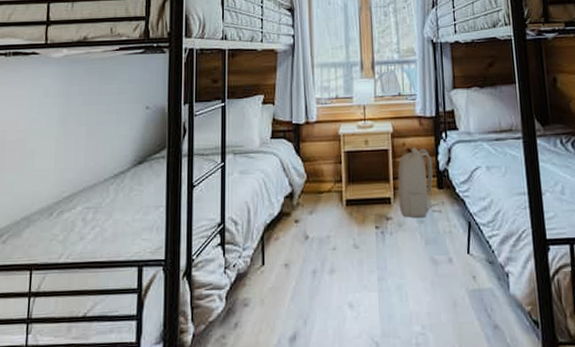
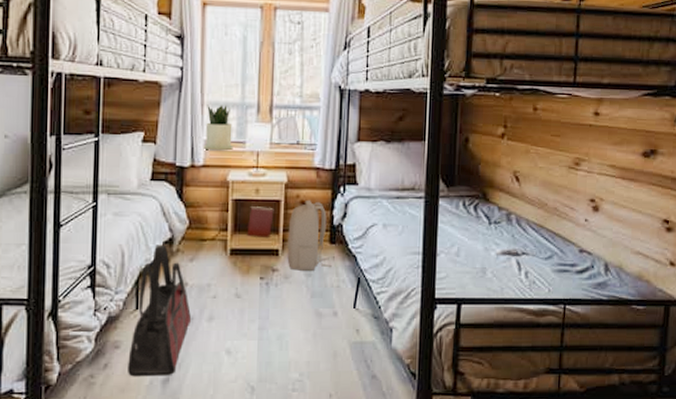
duffel bag: none [257,199,314,336] -> present [128,244,192,377]
planter: none [315,65,343,107] -> present [203,104,235,151]
book: none [360,157,383,188] -> present [246,206,274,239]

